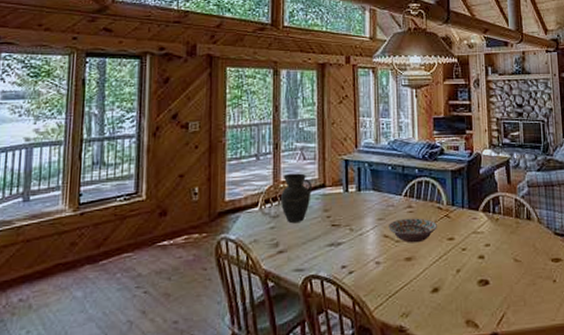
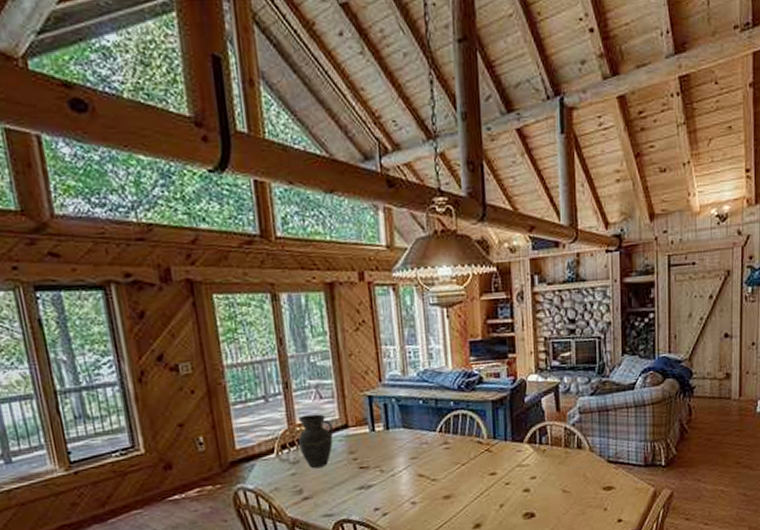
decorative bowl: present [388,218,437,243] -> none [423,454,477,481]

